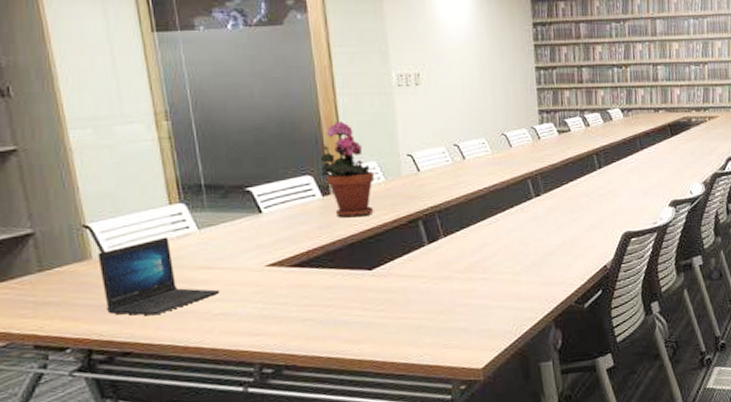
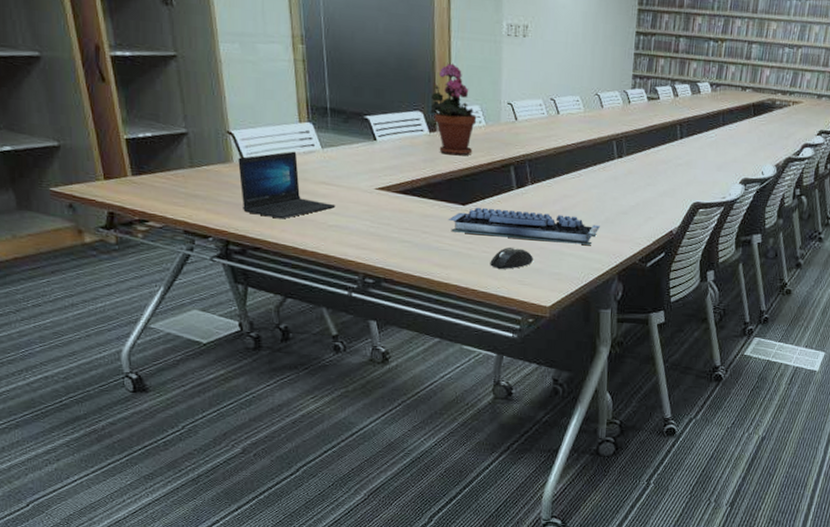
computer keyboard: none [353,264,527,301] -> present [447,207,600,245]
mouse: none [408,308,458,336] -> present [490,247,534,270]

